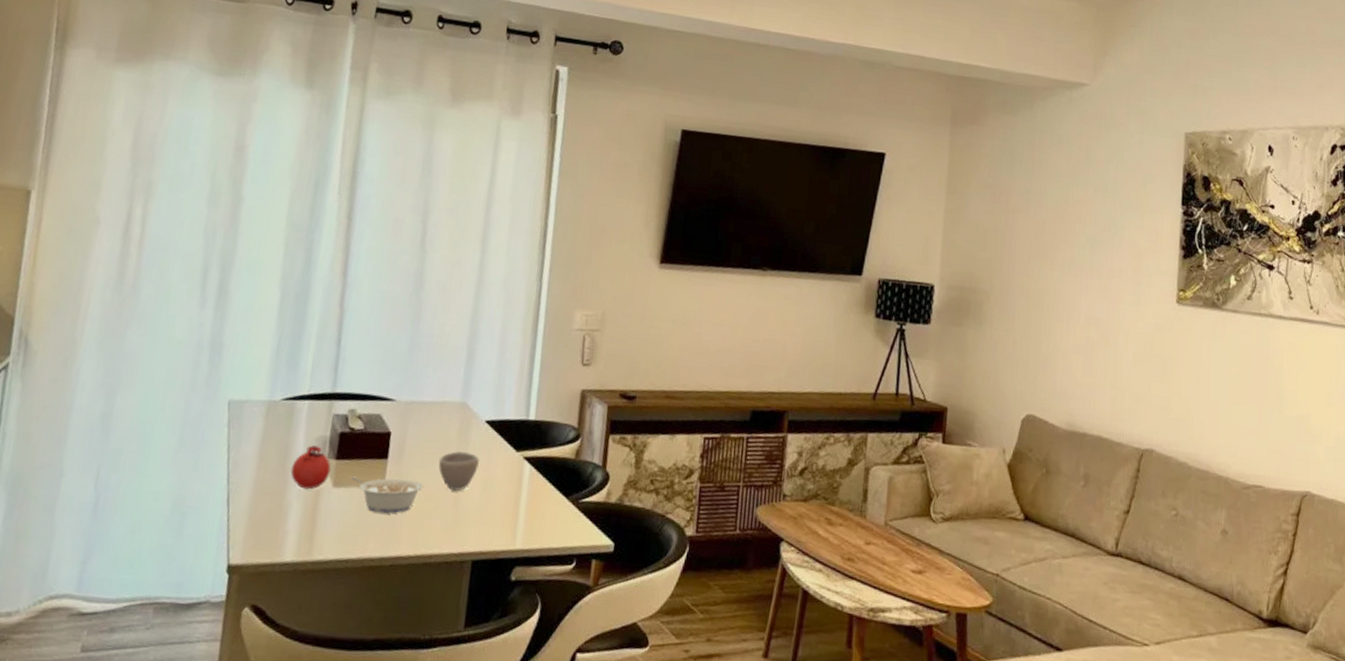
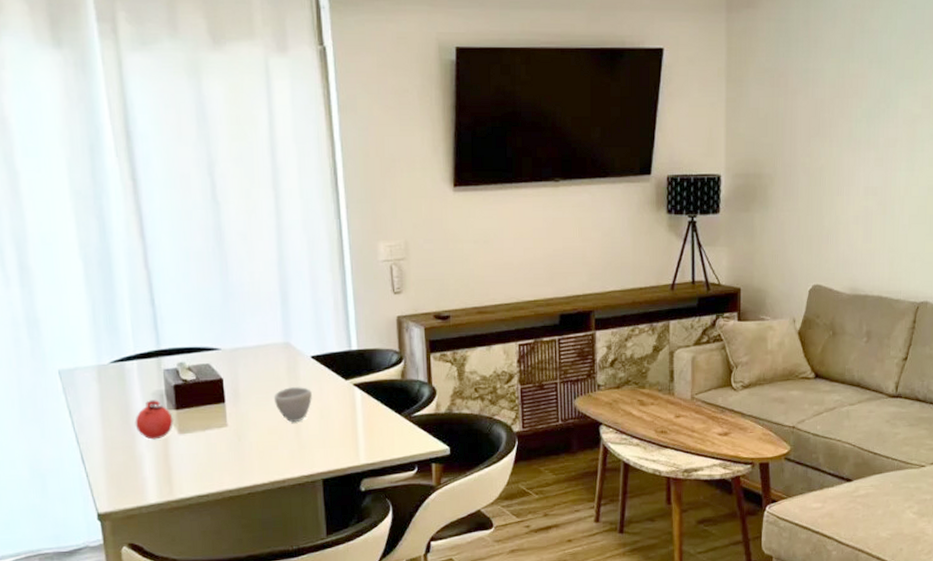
legume: present [351,476,424,514] -> none [194,418,264,451]

